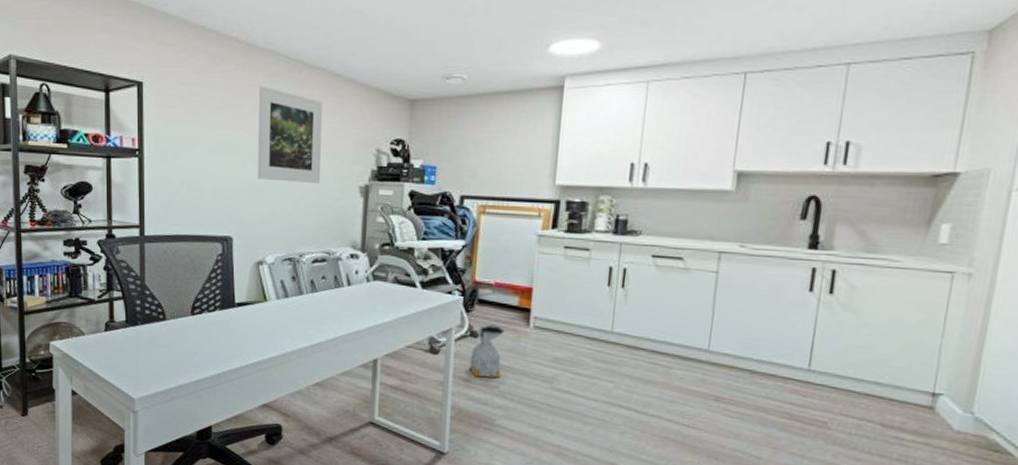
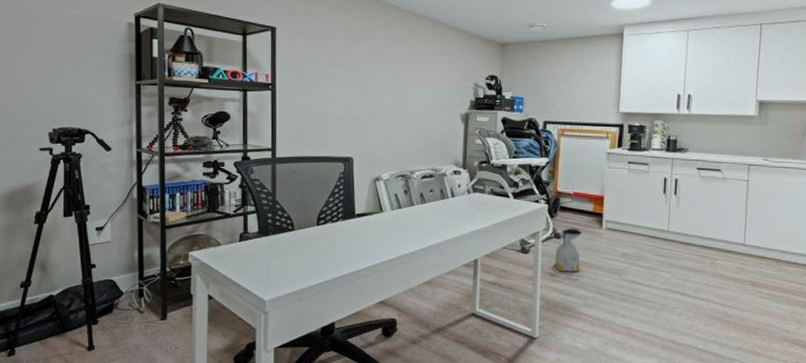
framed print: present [258,85,322,183] -> none [375,31,429,112]

